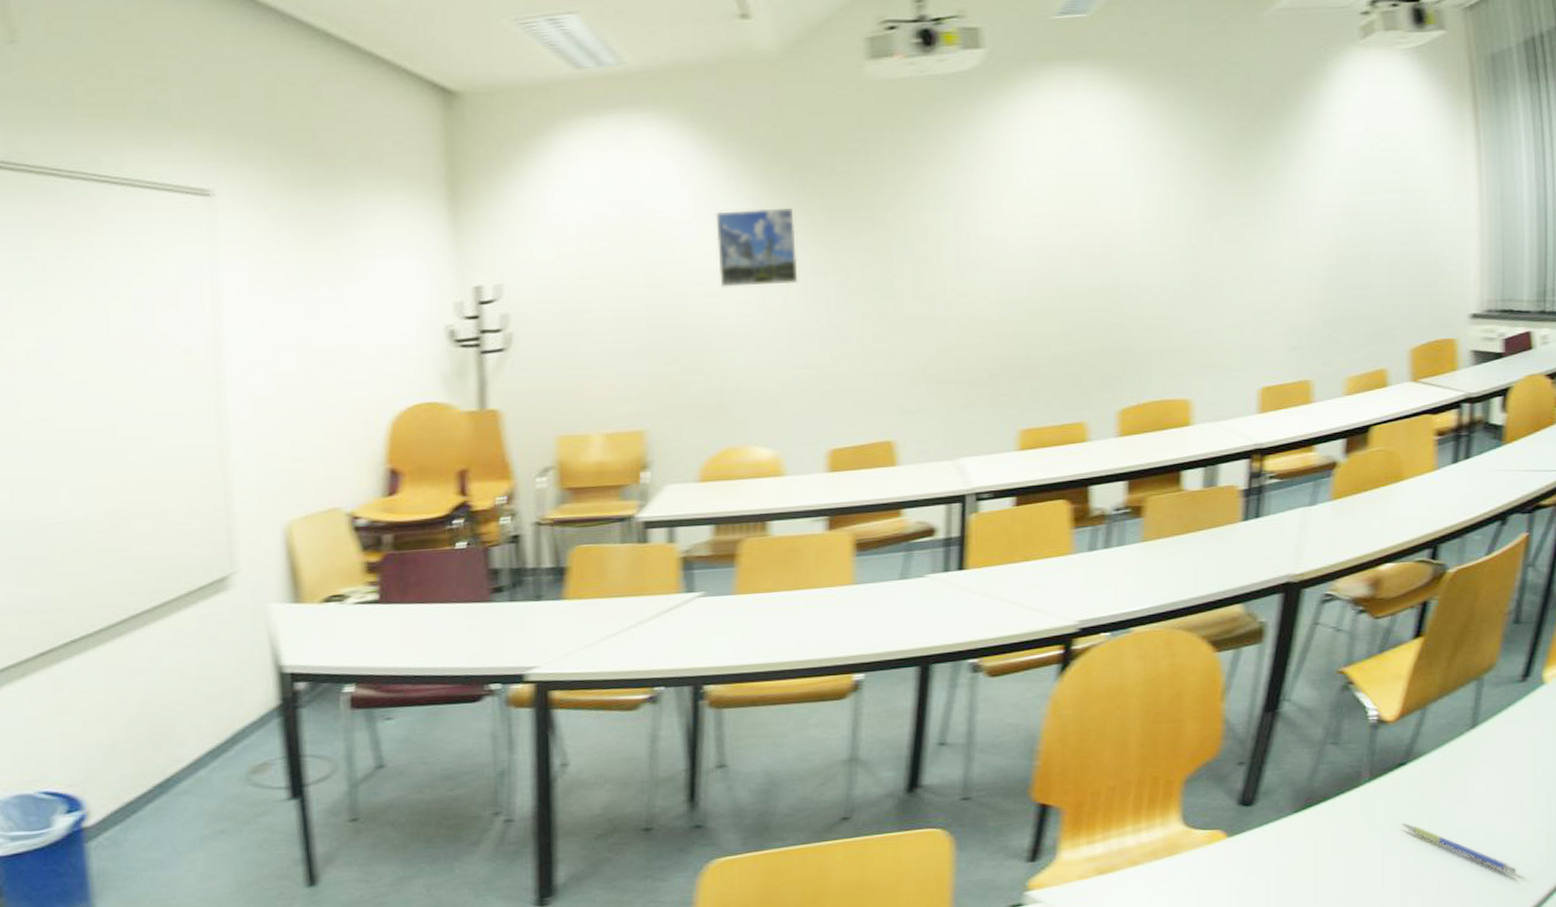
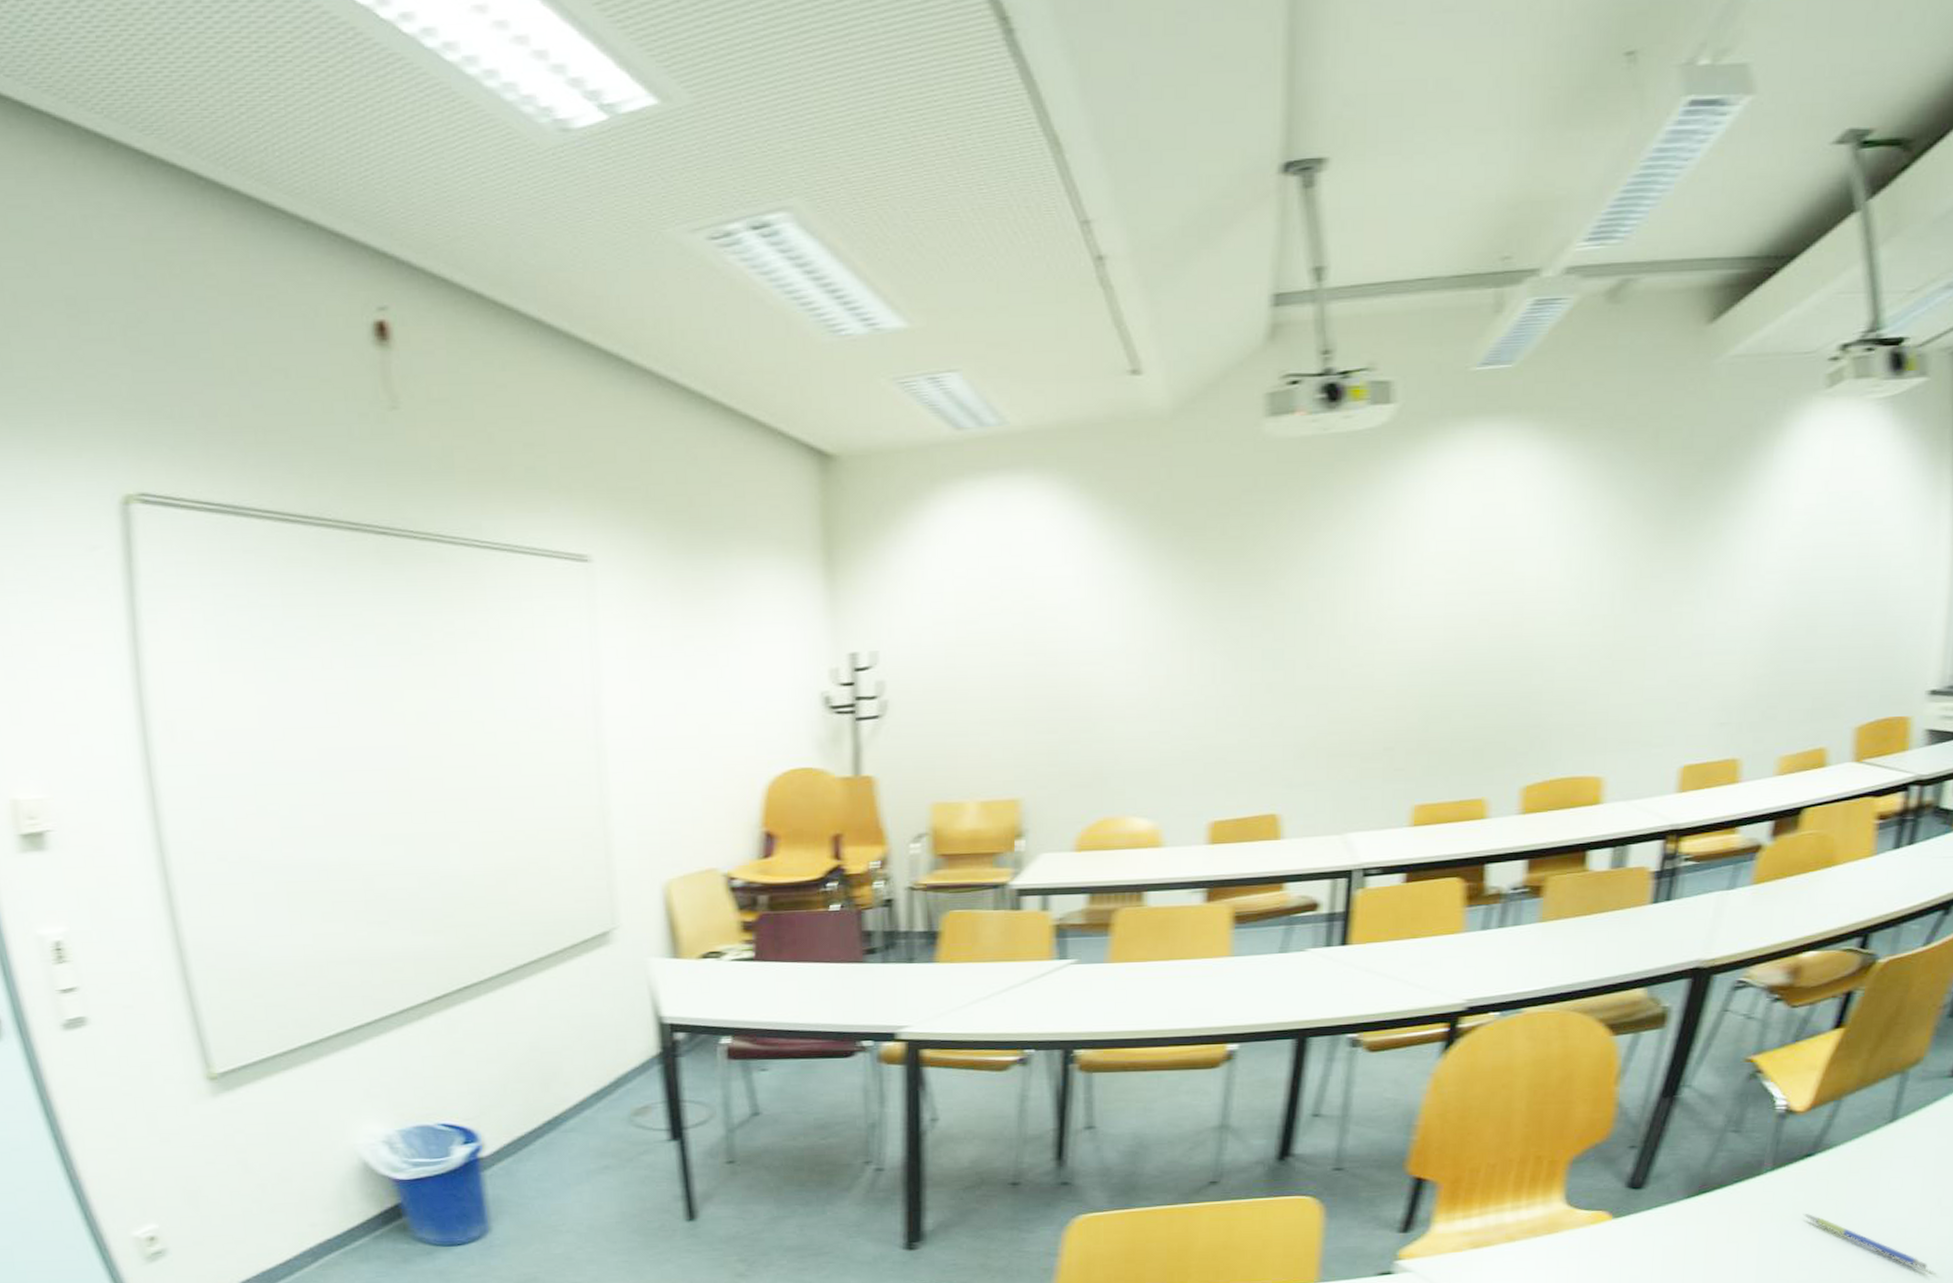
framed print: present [715,207,798,287] -> none [1099,573,1184,656]

